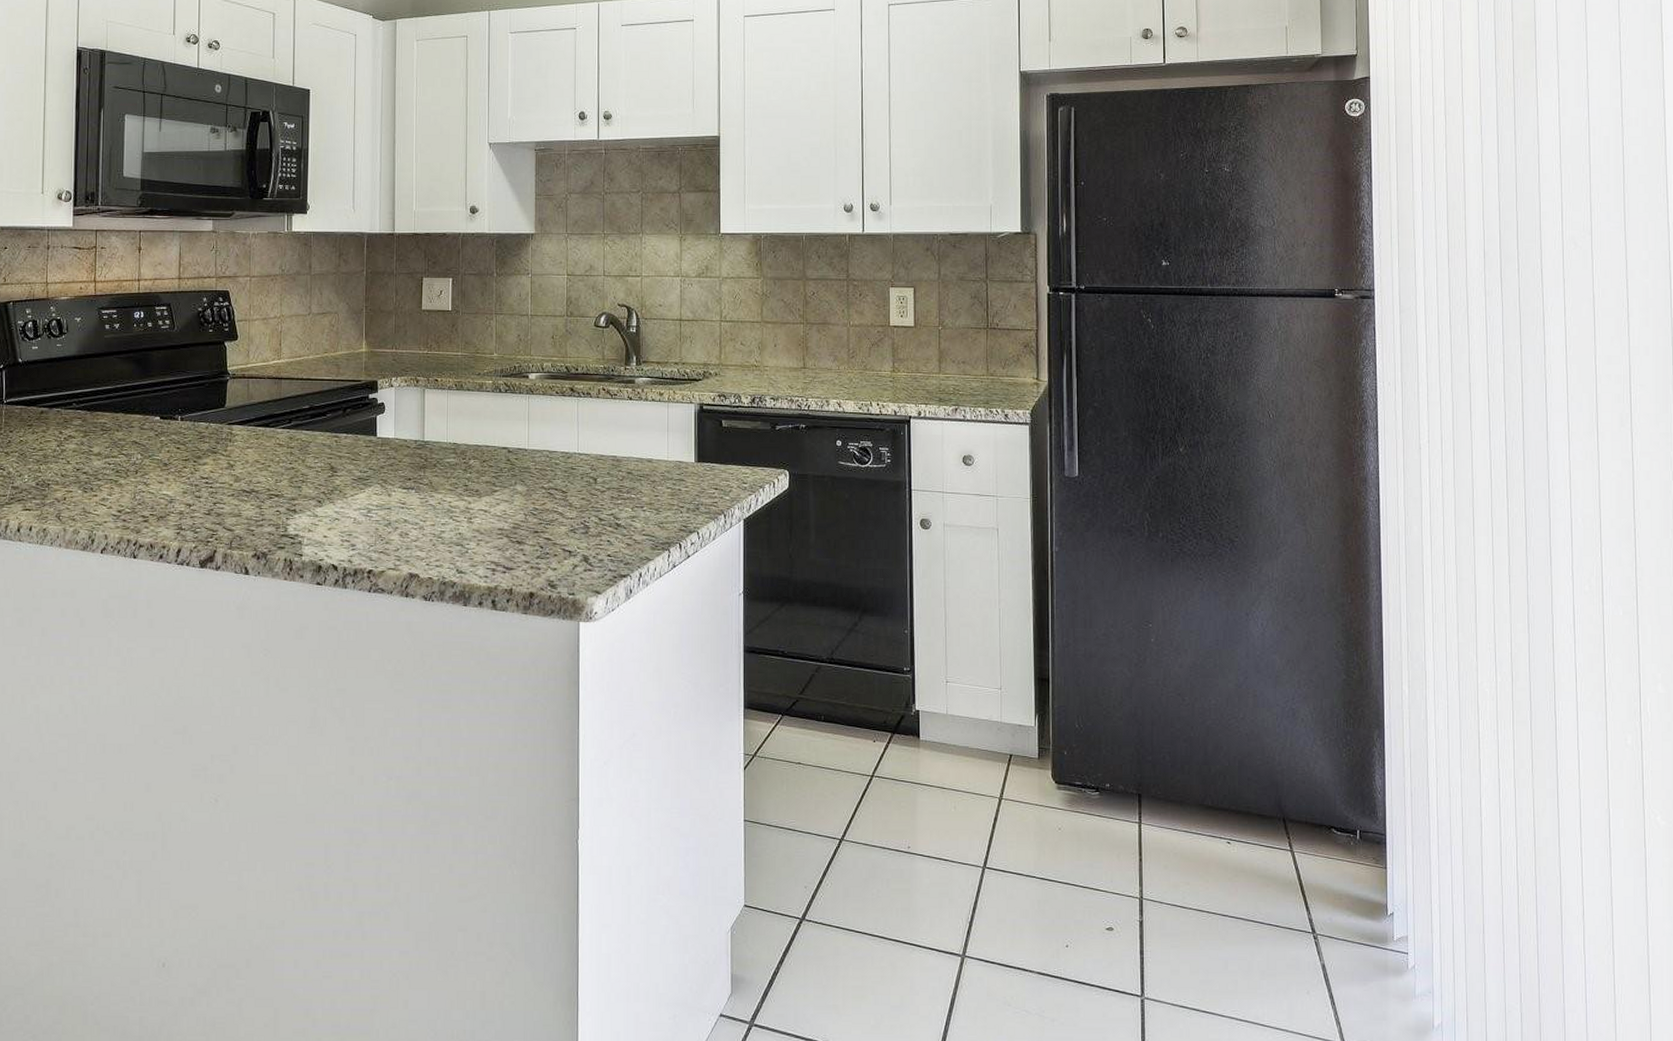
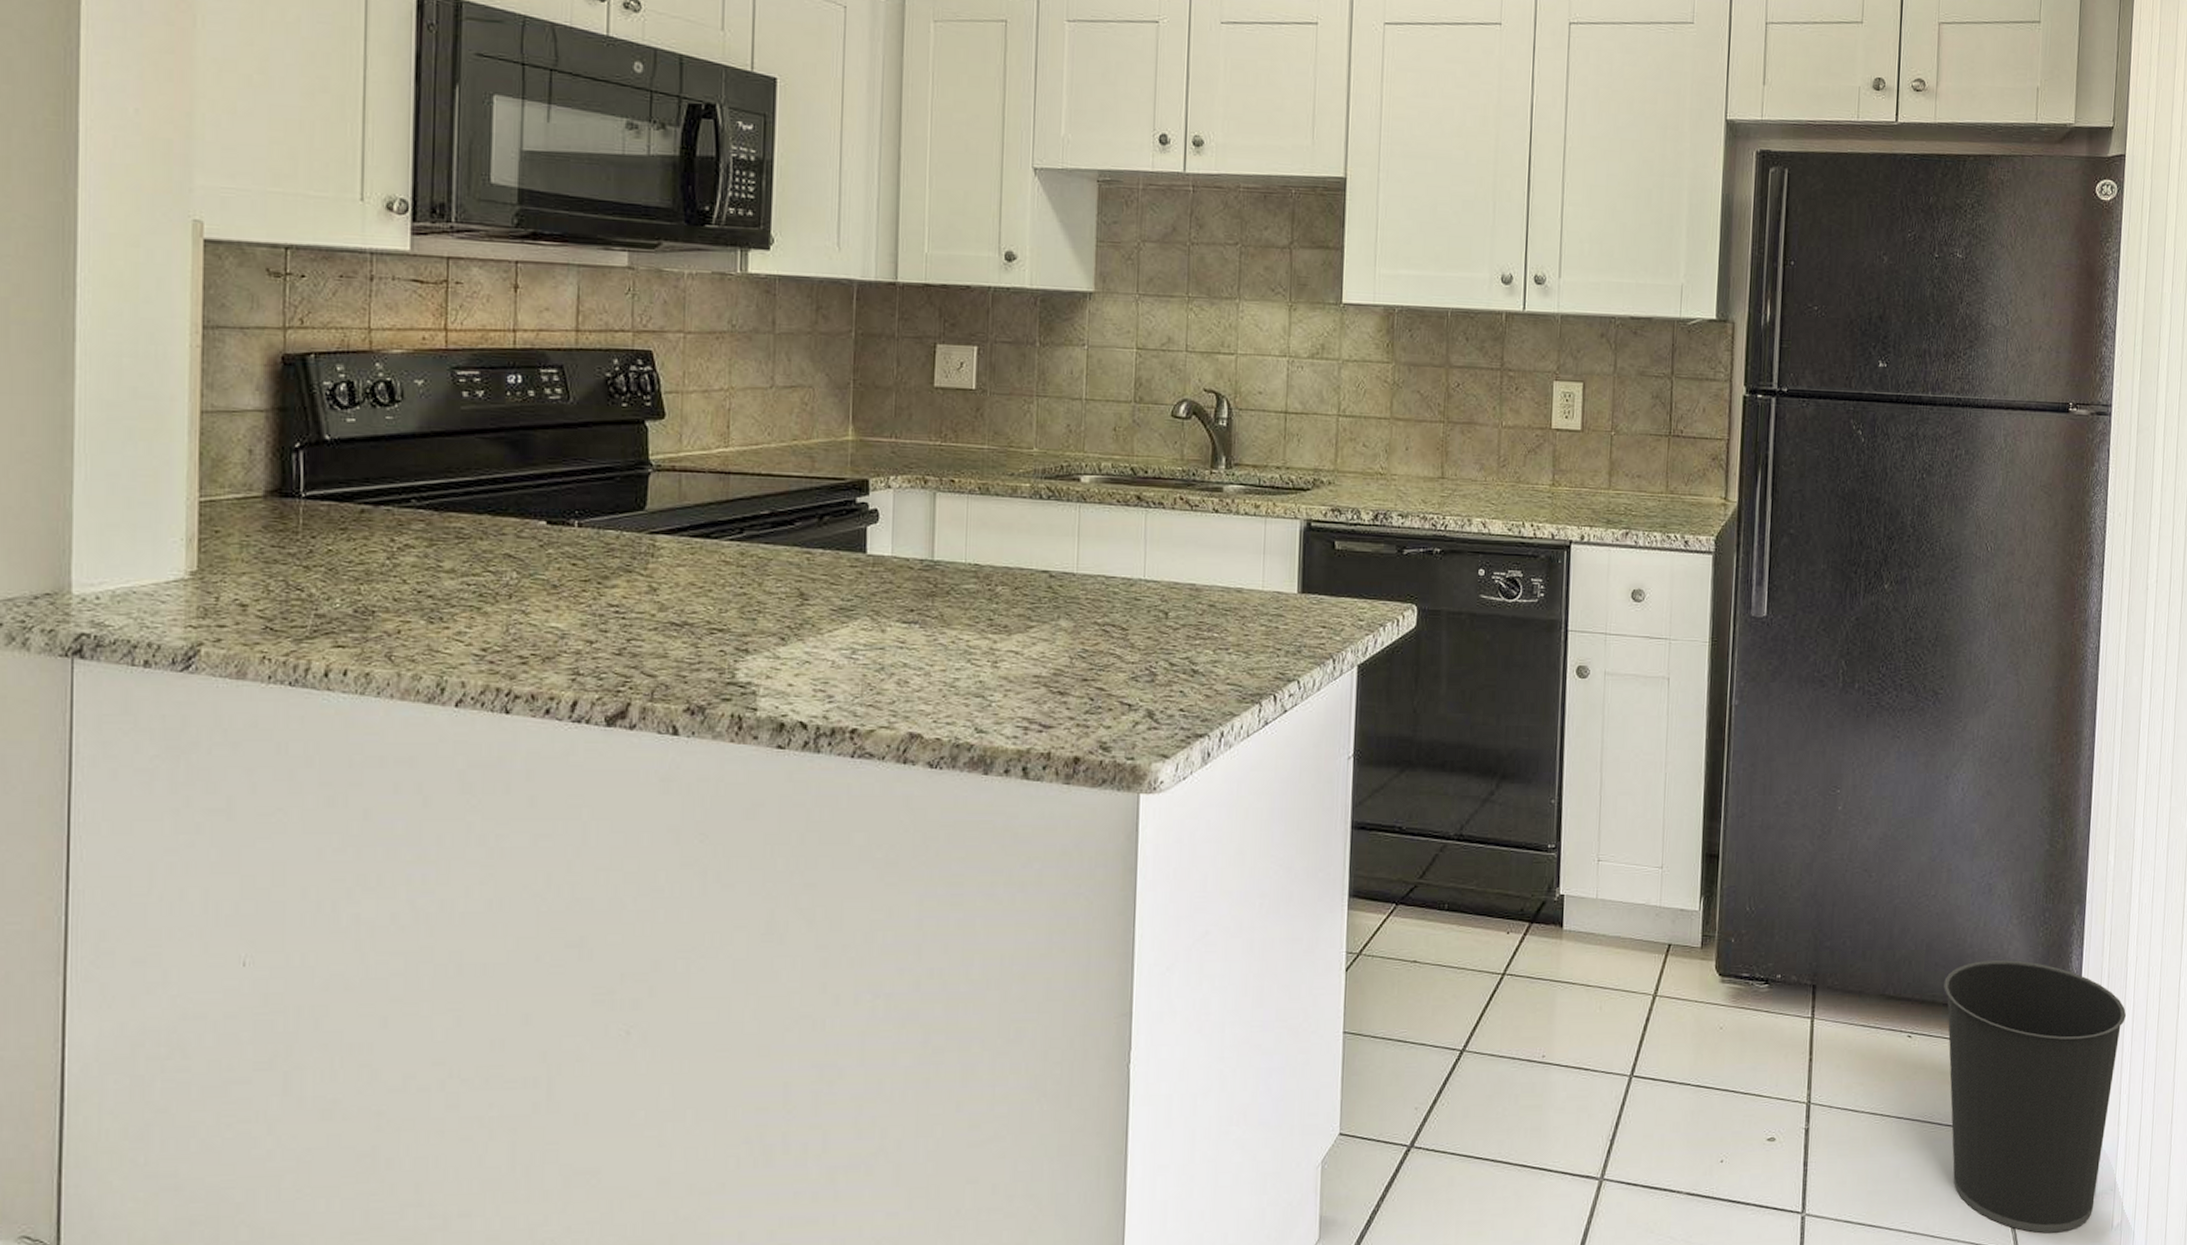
wastebasket: none [1257,777,1431,1029] -> present [1944,960,2126,1233]

